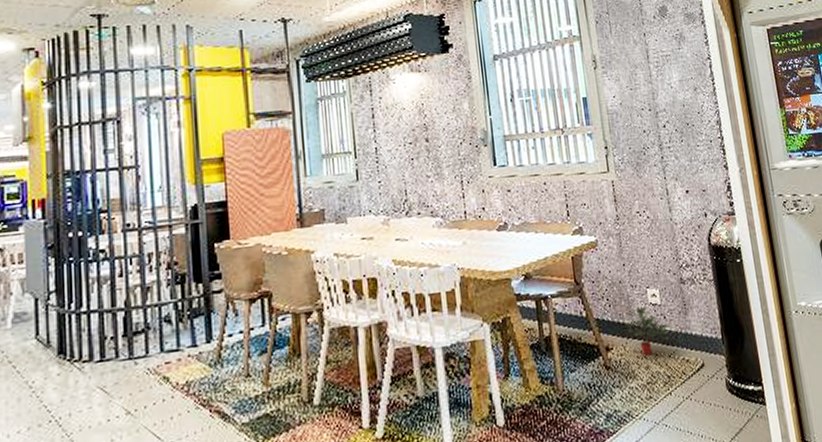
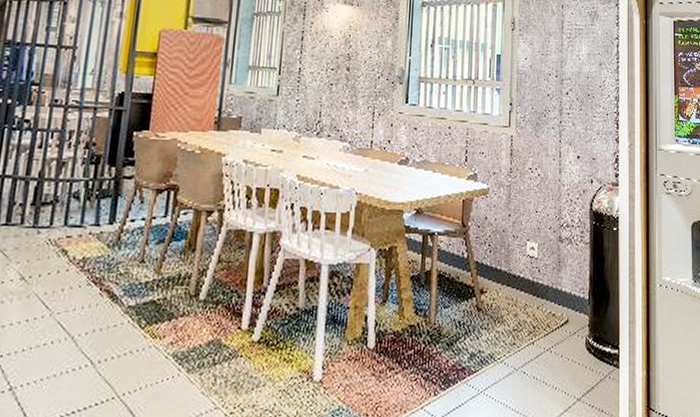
potted plant: present [626,306,671,356] -> none [503,257,544,304]

